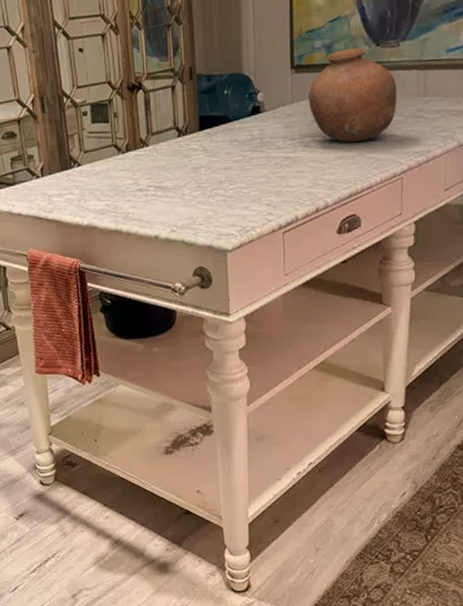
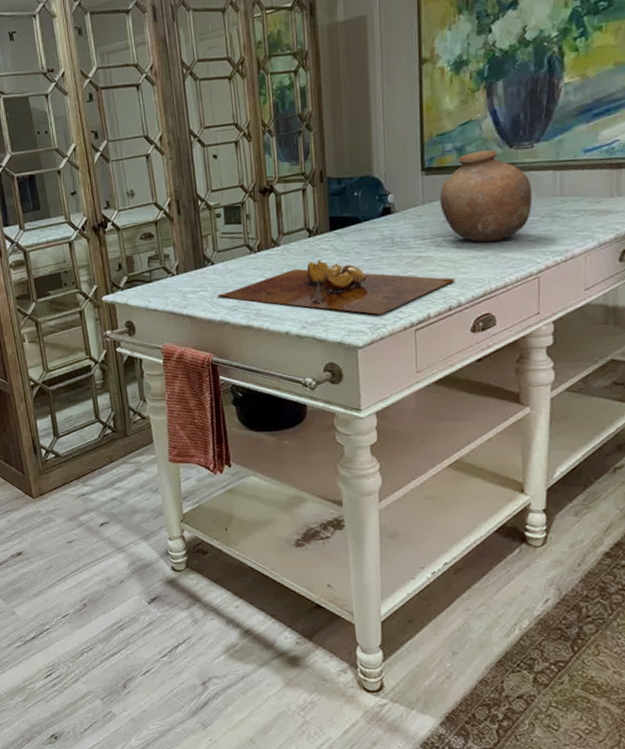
cutting board: none [85,160,323,217] -> present [218,259,455,315]

